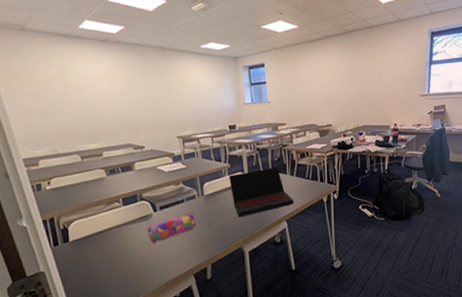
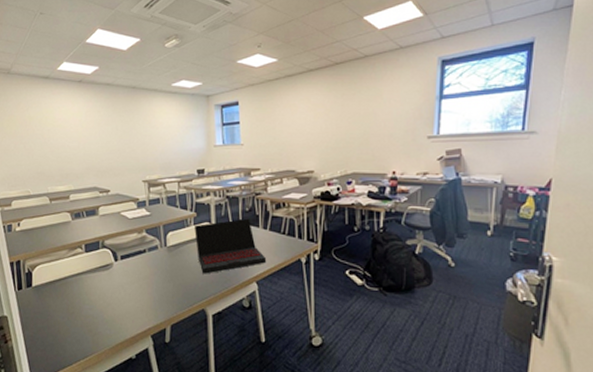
pencil case: present [147,210,196,243] -> none [106,262,157,296]

